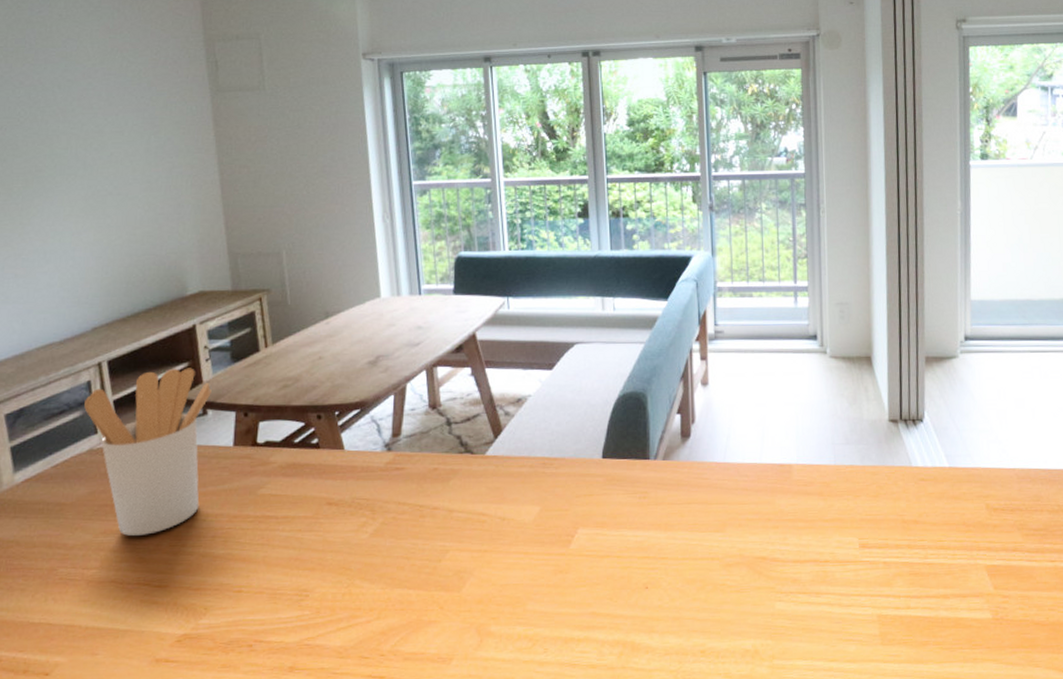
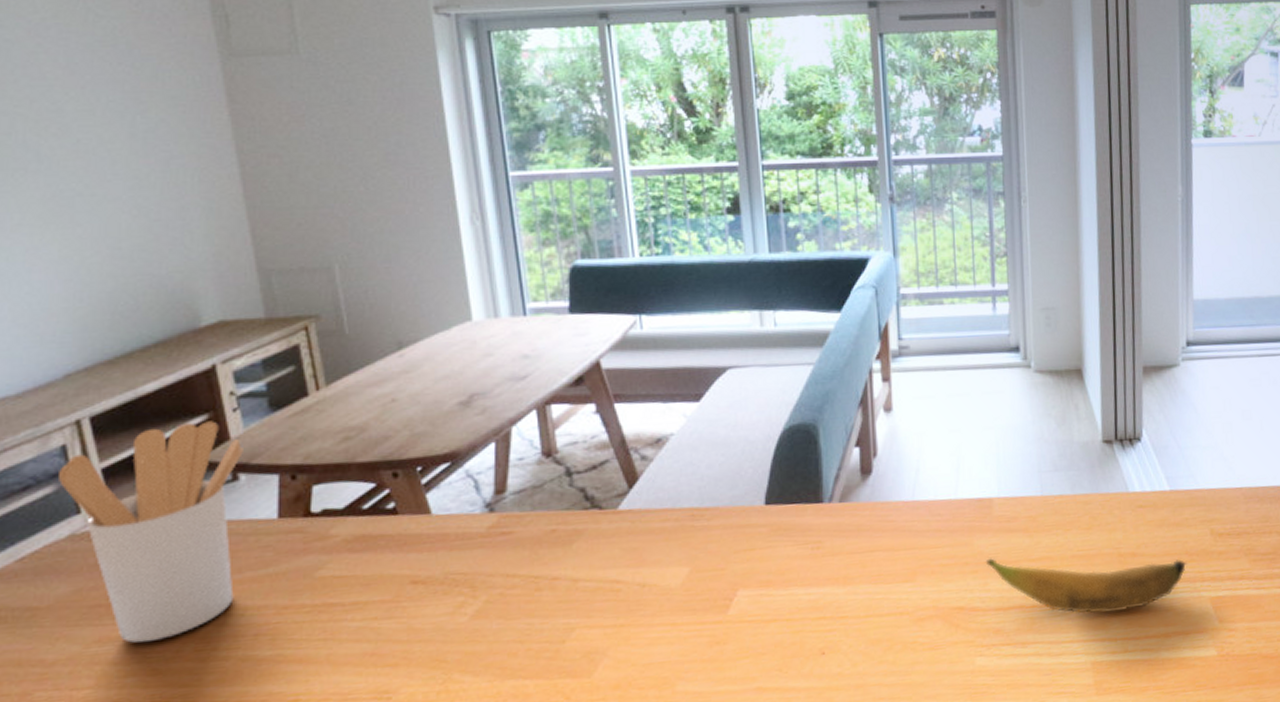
banana: none [786,516,965,573] -> present [986,558,1187,614]

